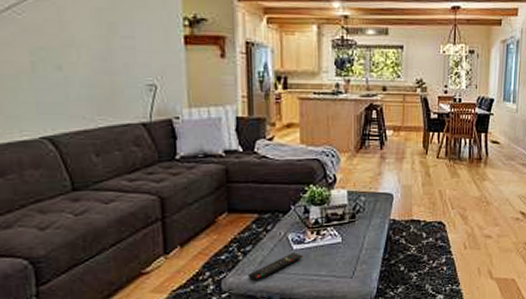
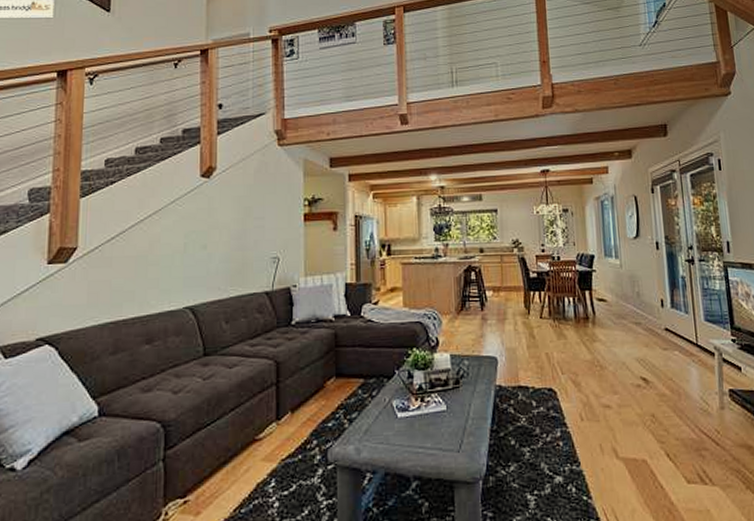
remote control: present [247,253,303,282] -> none [353,421,408,453]

